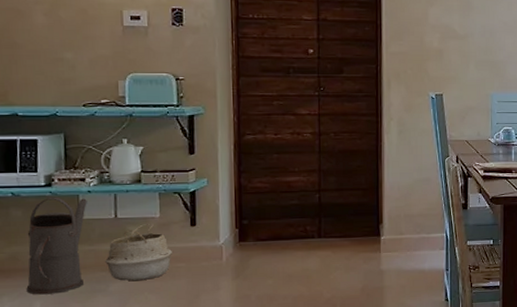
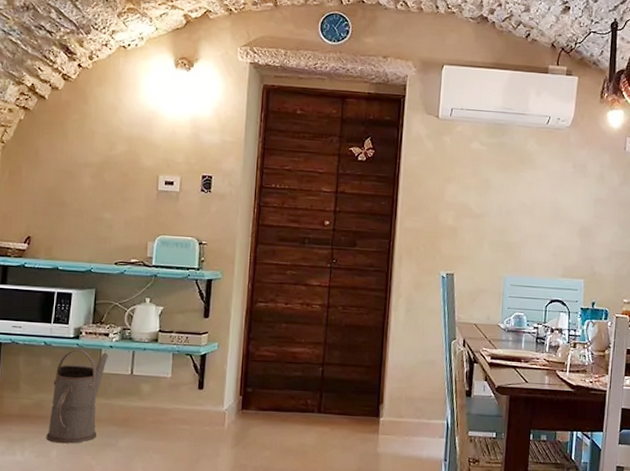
woven basket: present [104,223,172,281] -> none [117,382,179,439]

